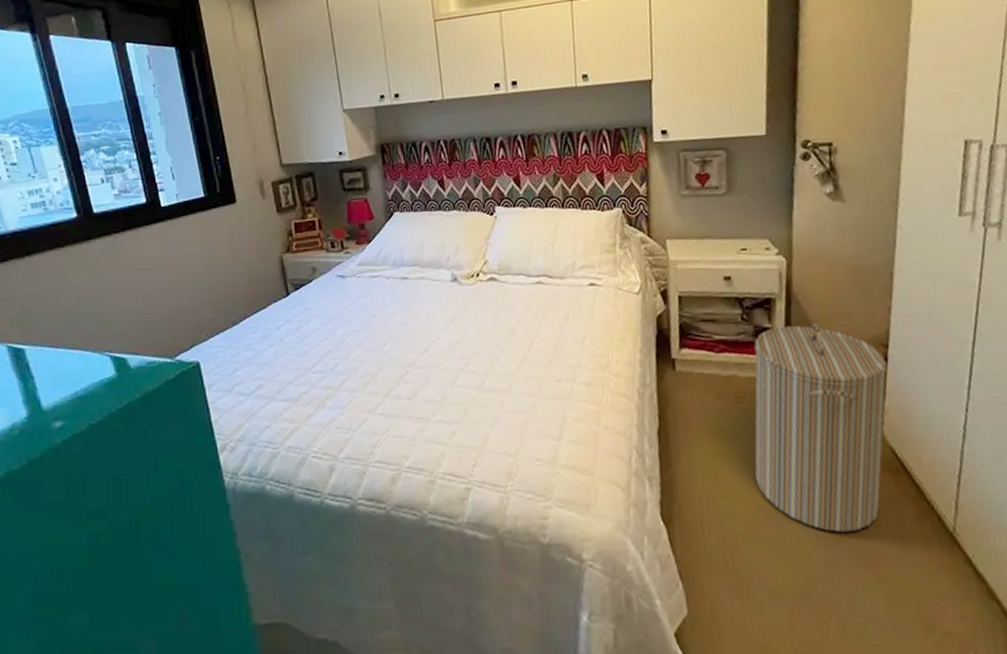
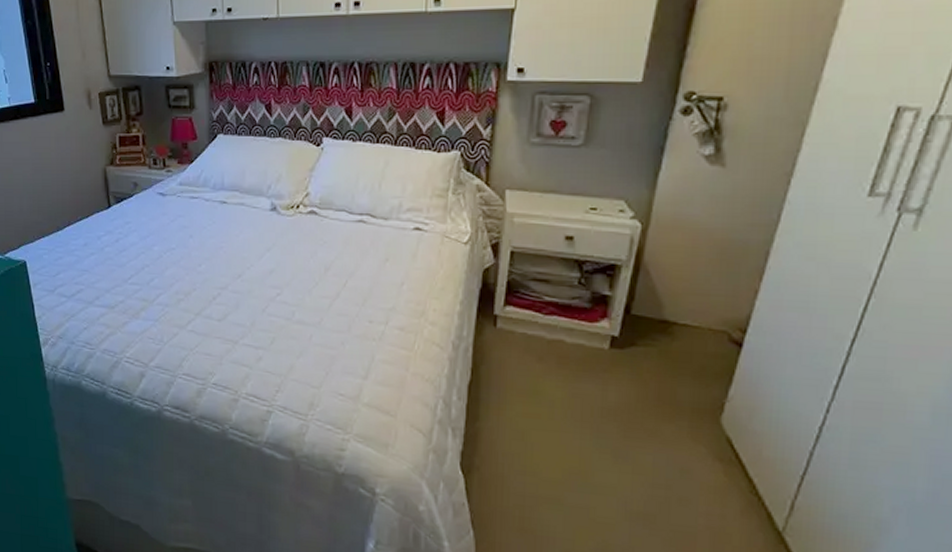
laundry hamper: present [754,322,888,532] -> none [568,295,742,513]

